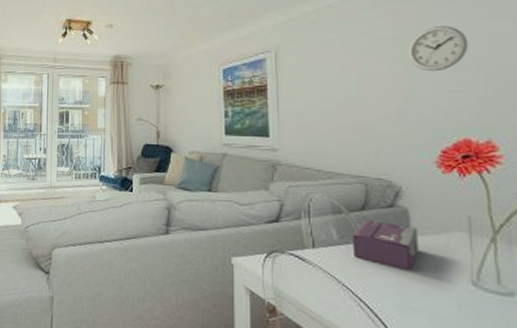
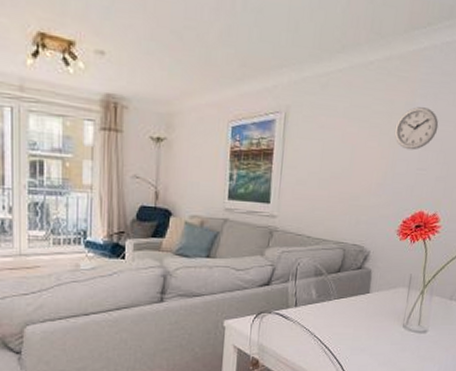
tissue box: present [352,219,419,272] -> none [326,279,375,321]

